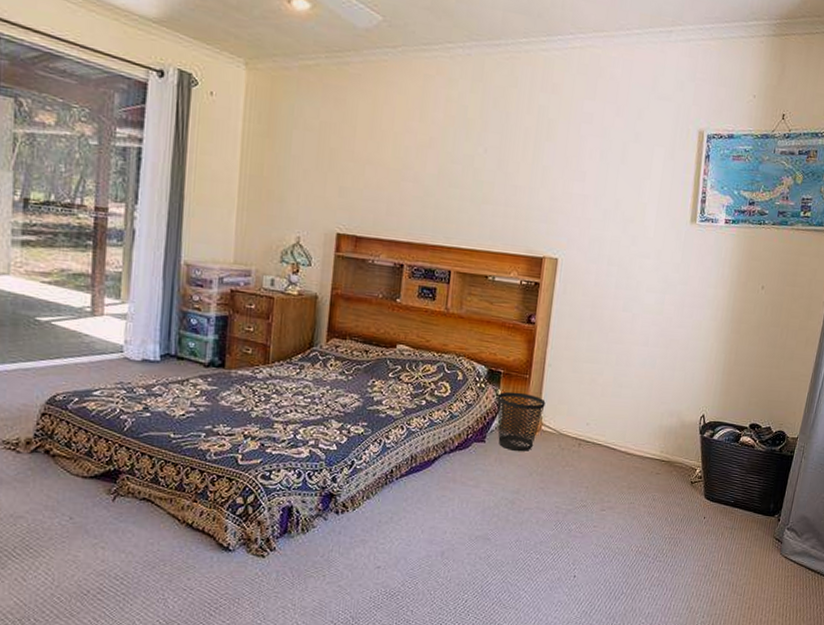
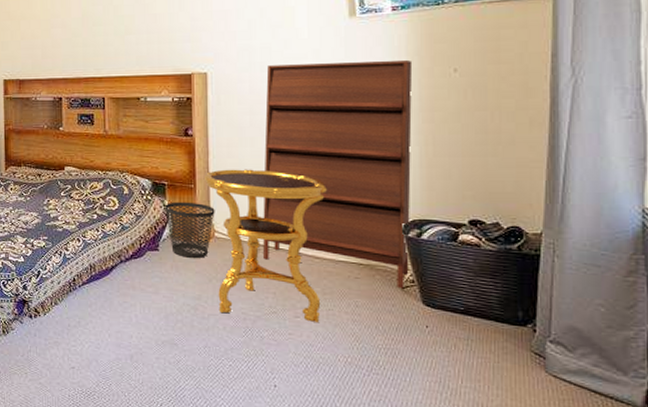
side table: none [534,361,647,515] -> present [203,169,327,322]
shoe cabinet: none [582,260,733,484] -> present [263,61,413,289]

